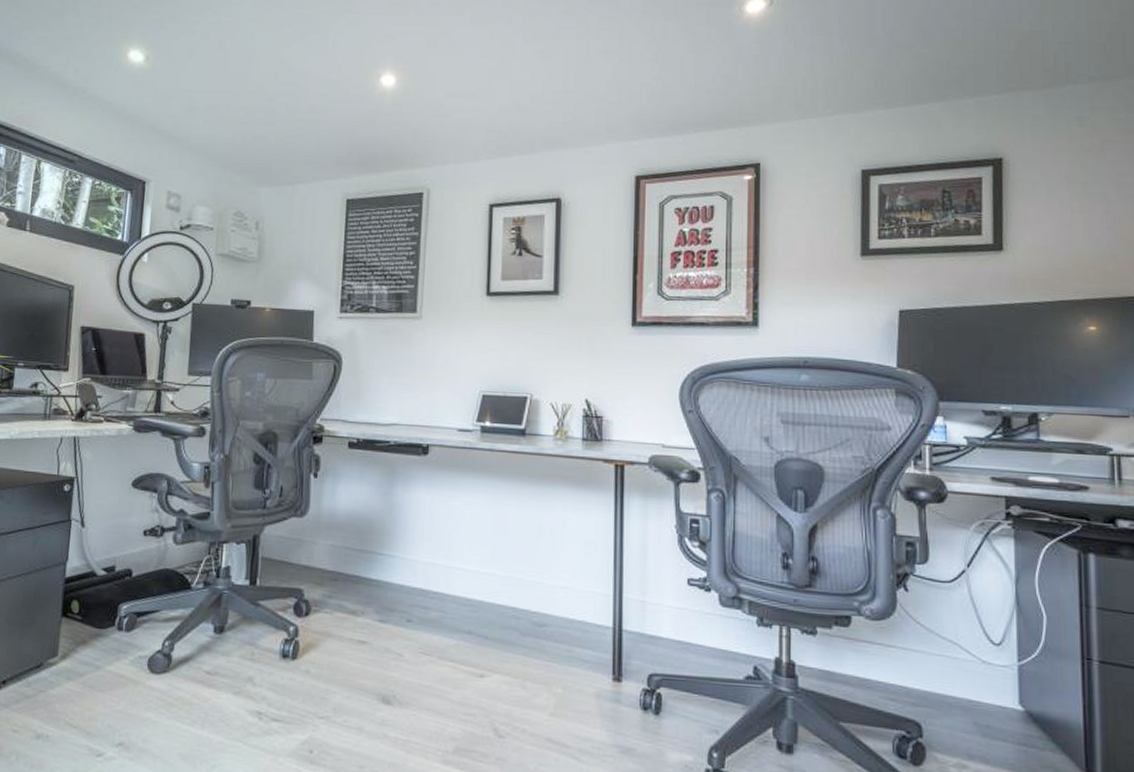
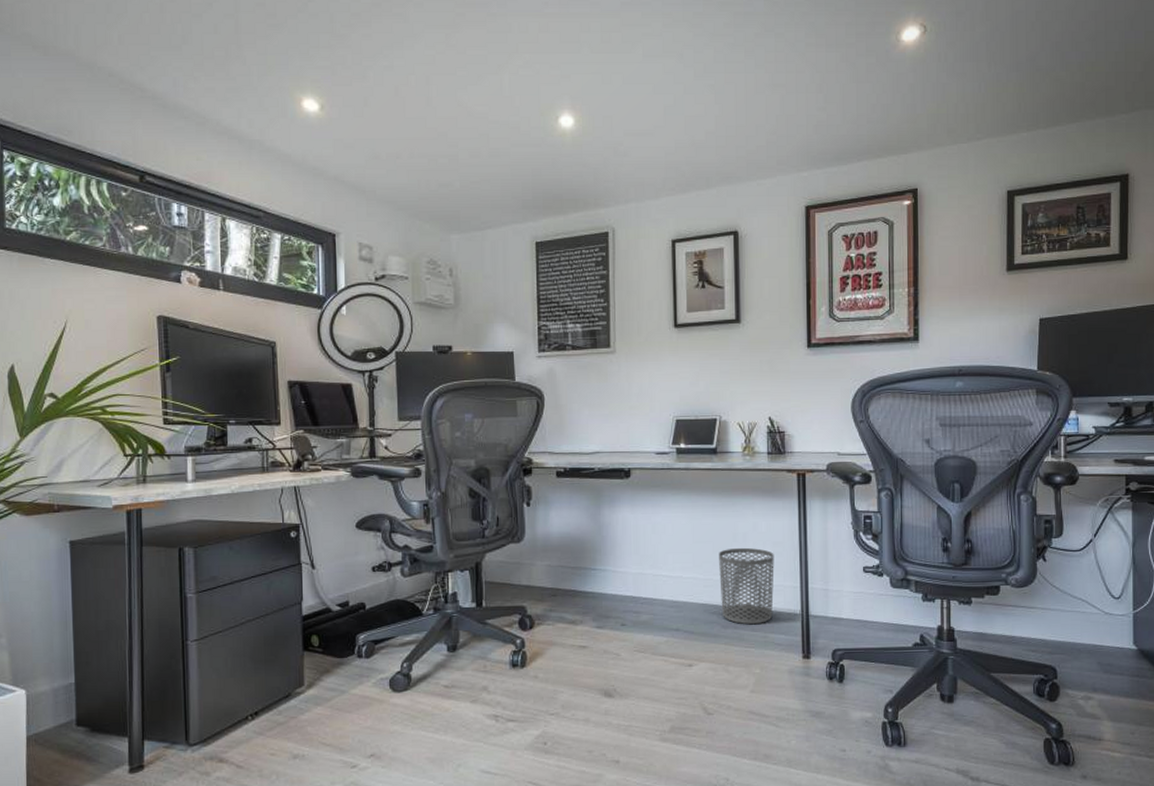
waste bin: none [521,543,585,635] -> present [719,547,774,625]

